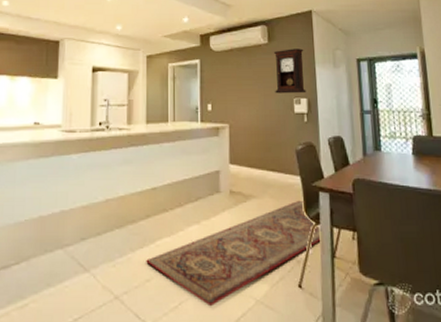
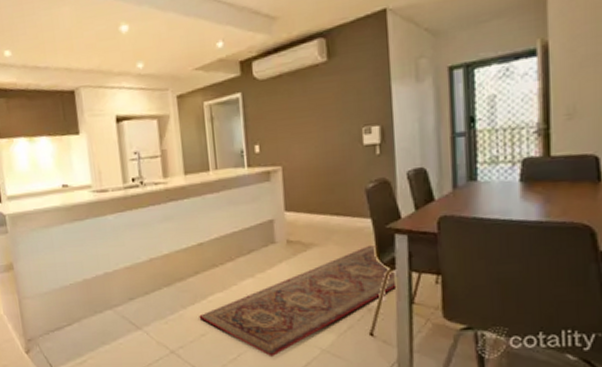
pendulum clock: present [273,48,306,94] -> none [334,62,379,124]

